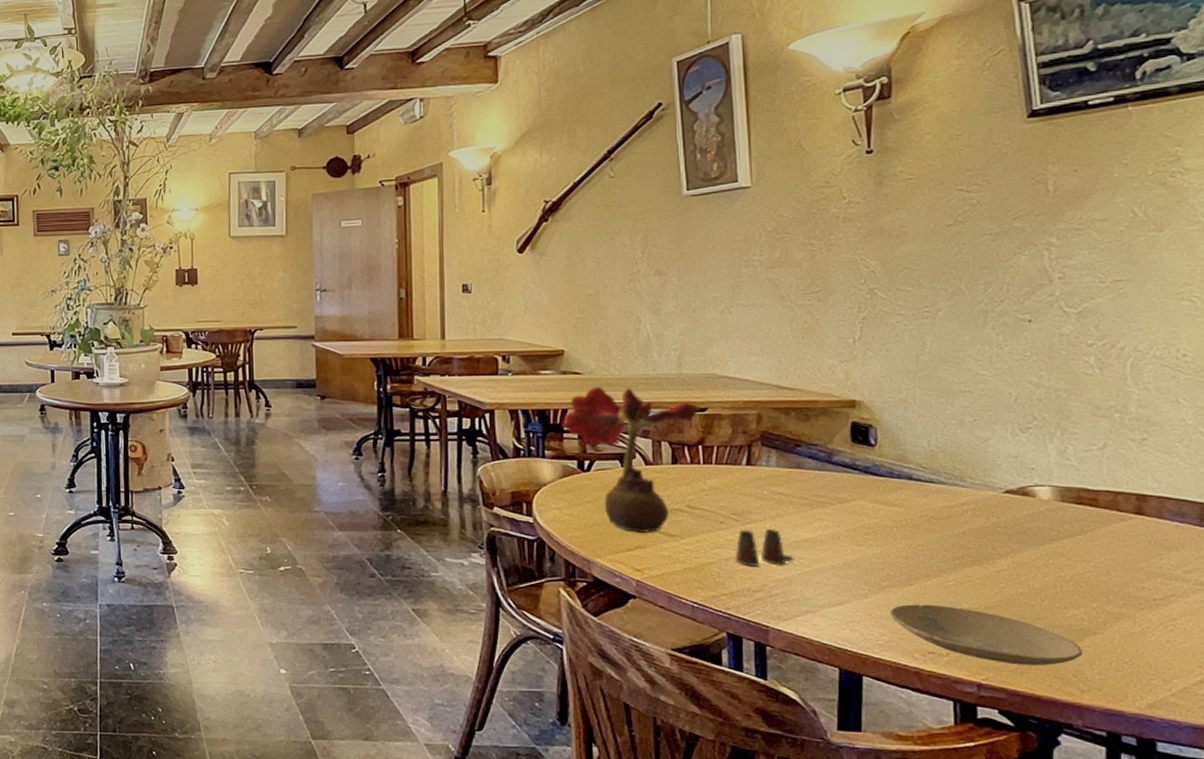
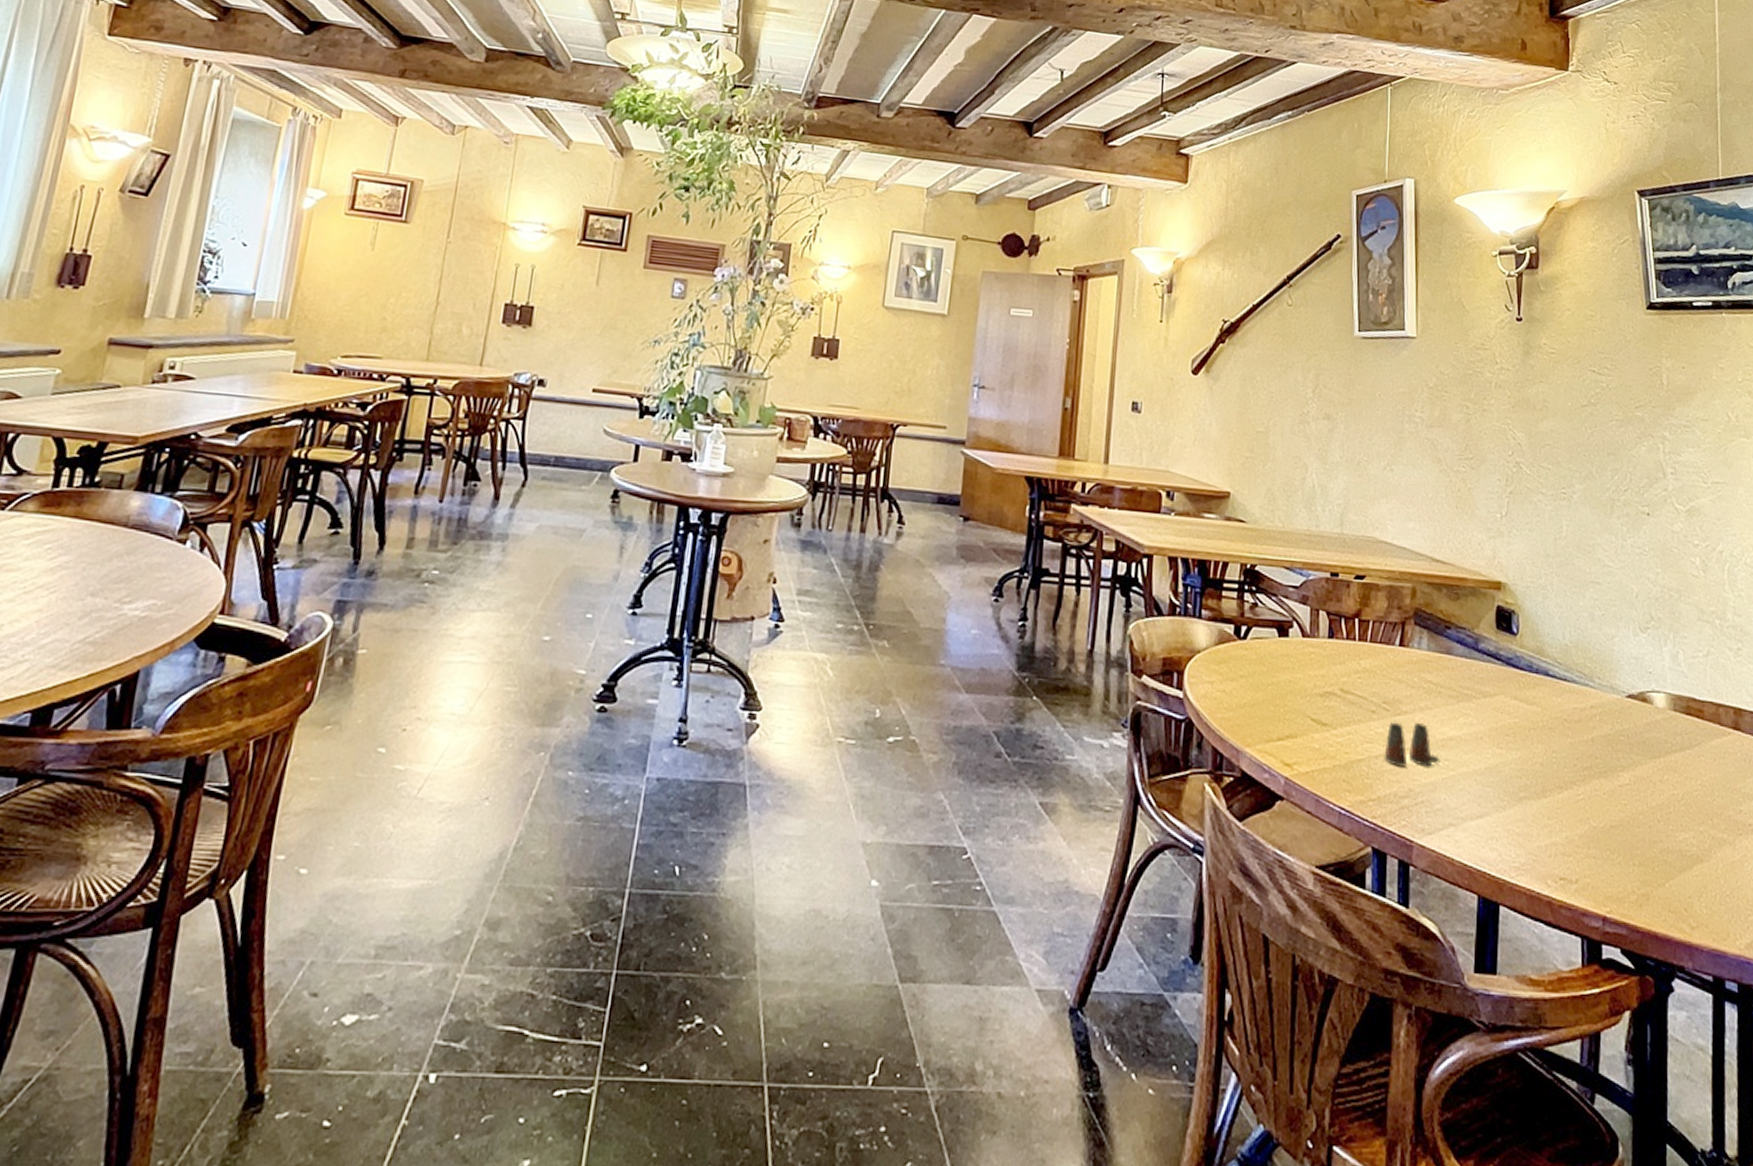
flower: present [562,386,701,532] -> none [1222,538,1360,719]
plate: present [889,604,1084,665] -> none [1525,820,1693,897]

